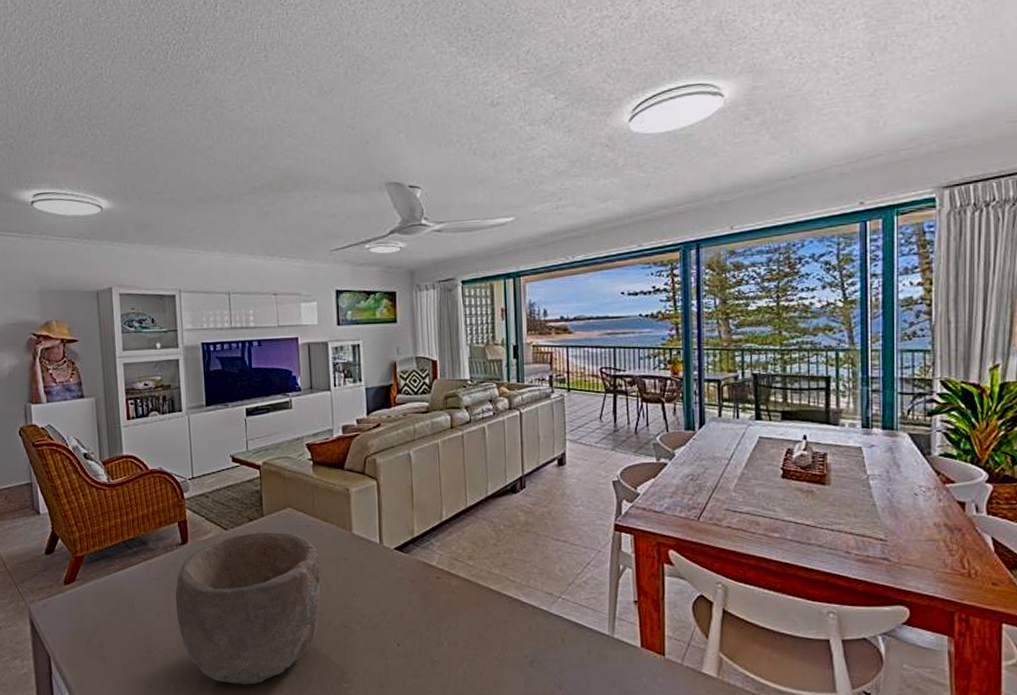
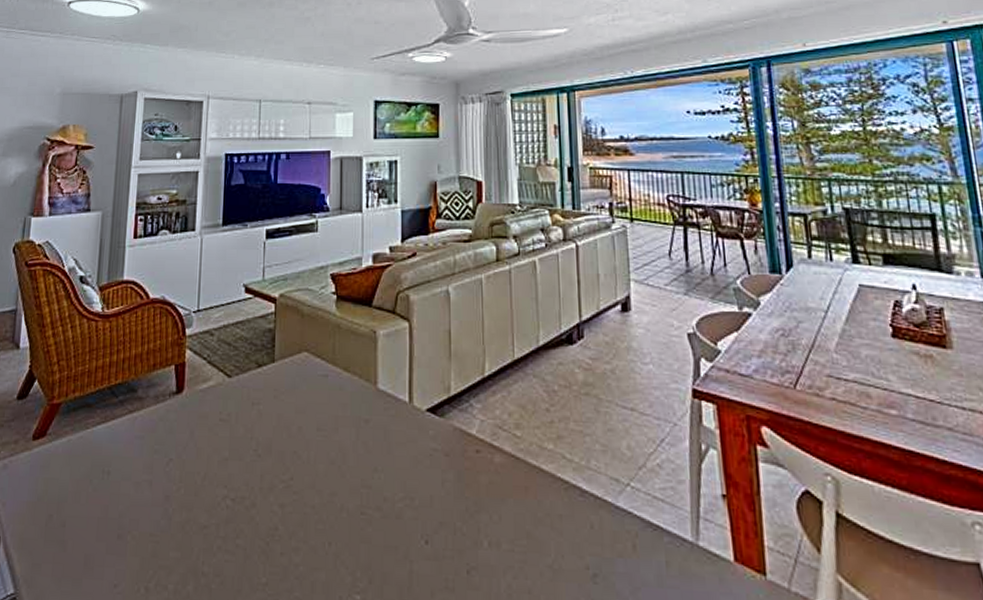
bowl: present [175,531,323,685] -> none [159,380,339,591]

